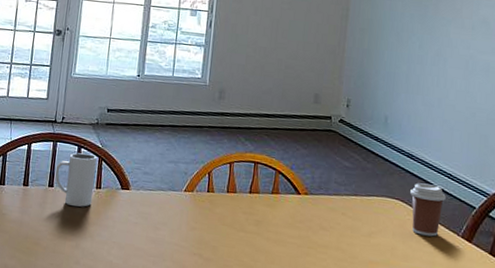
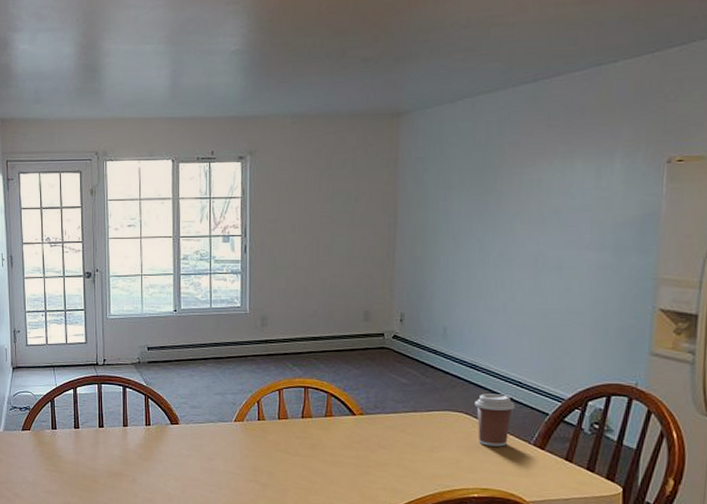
mug: present [54,153,97,207] -> none [103,393,143,444]

